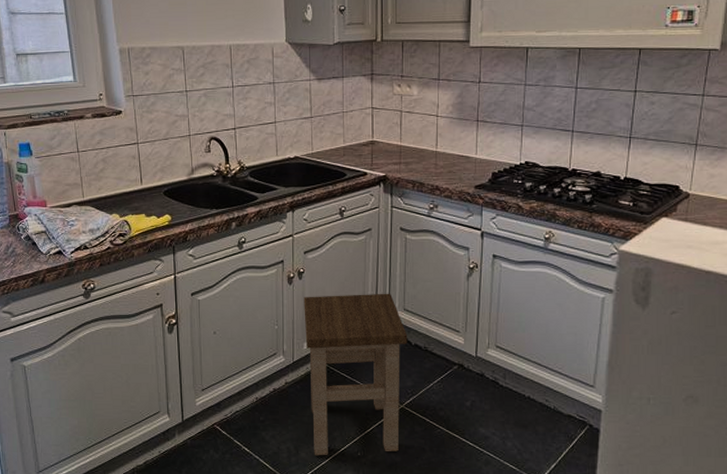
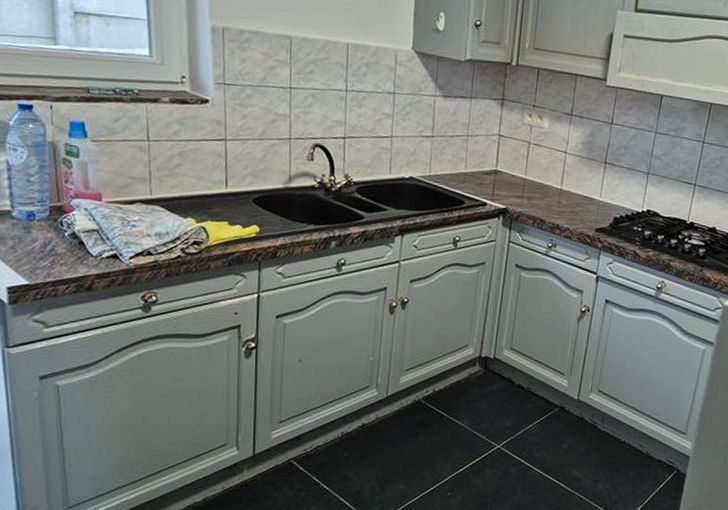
stool: present [304,293,408,456] -> none [400,328,512,495]

